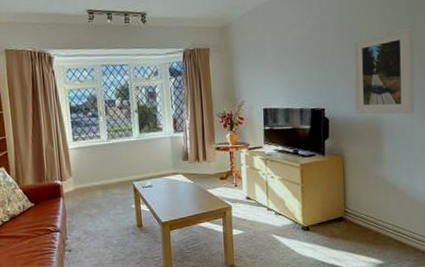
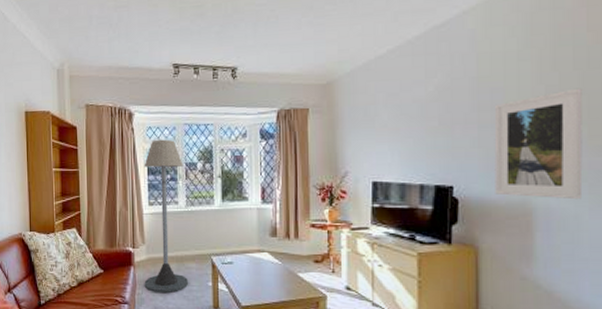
floor lamp: none [66,80,114,220] -> present [144,139,188,294]

